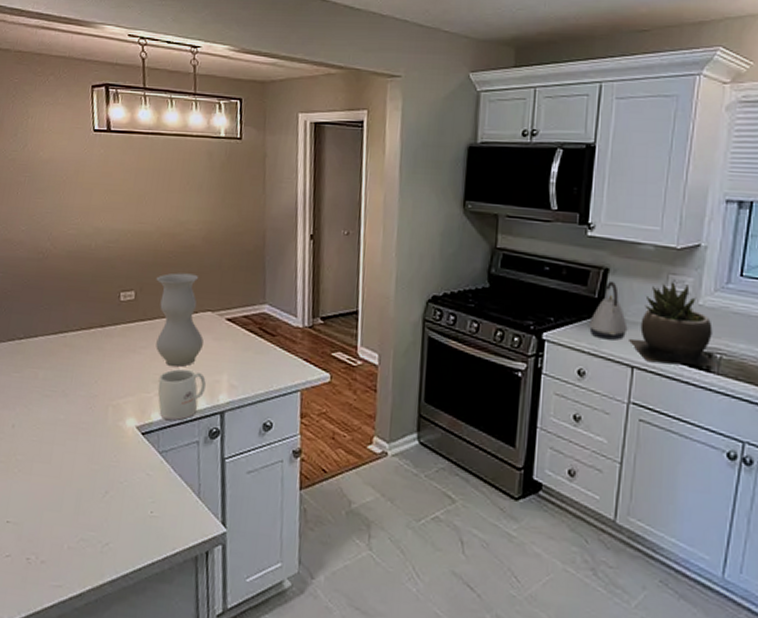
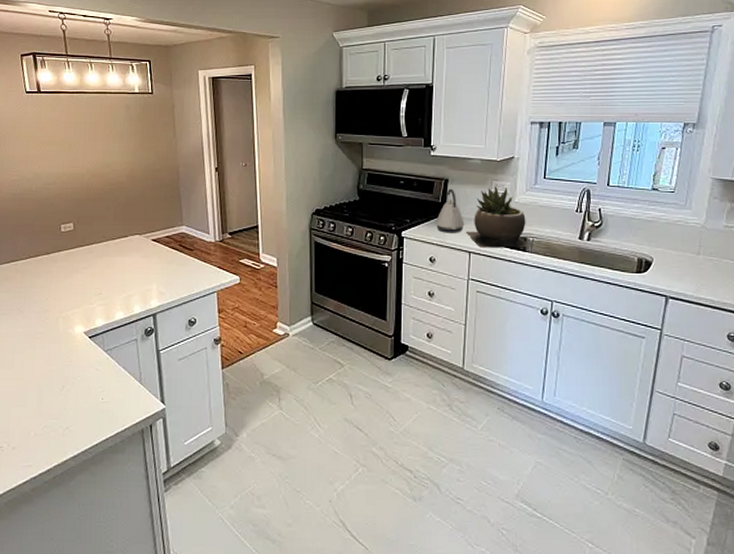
vase: present [156,272,204,367] -> none [90,205,134,281]
mug: present [157,368,206,421] -> none [99,282,139,325]

